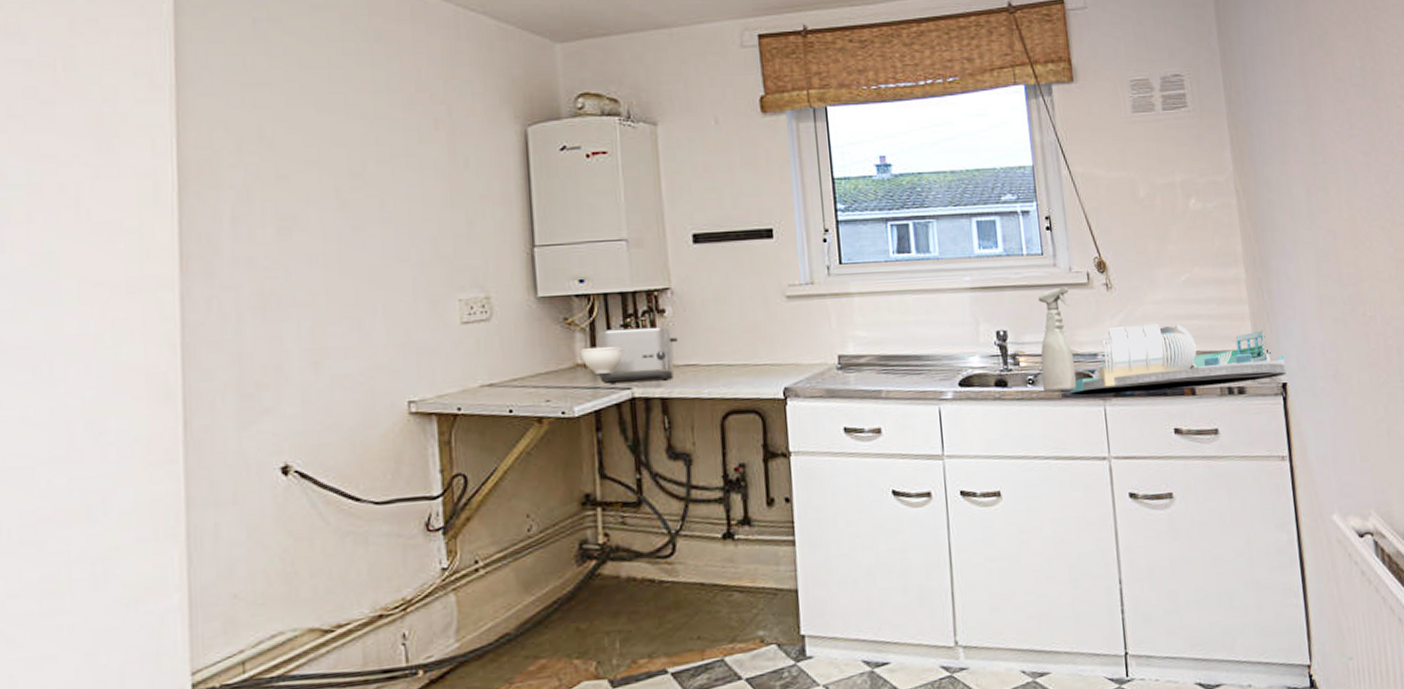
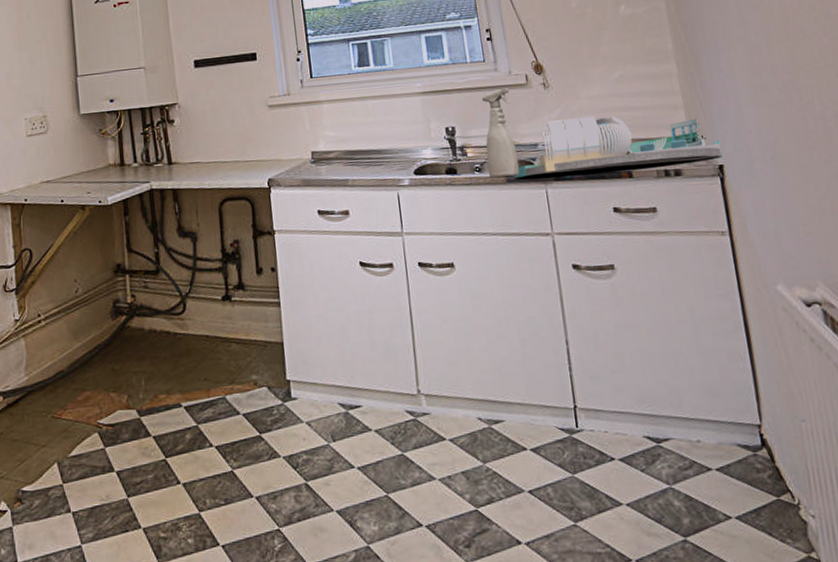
bowl: present [579,346,624,376] -> none [111,150,144,173]
toaster: present [597,326,677,385] -> none [123,133,184,180]

